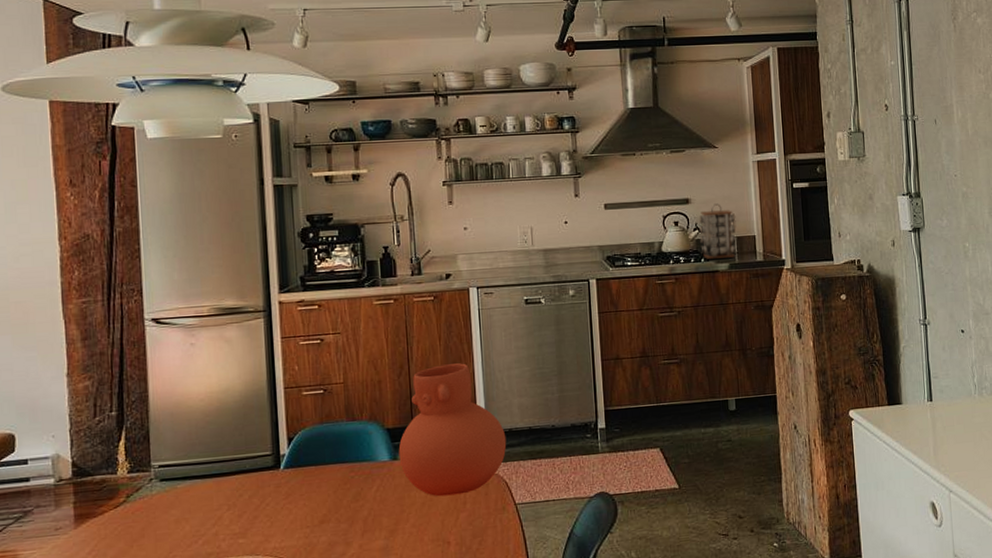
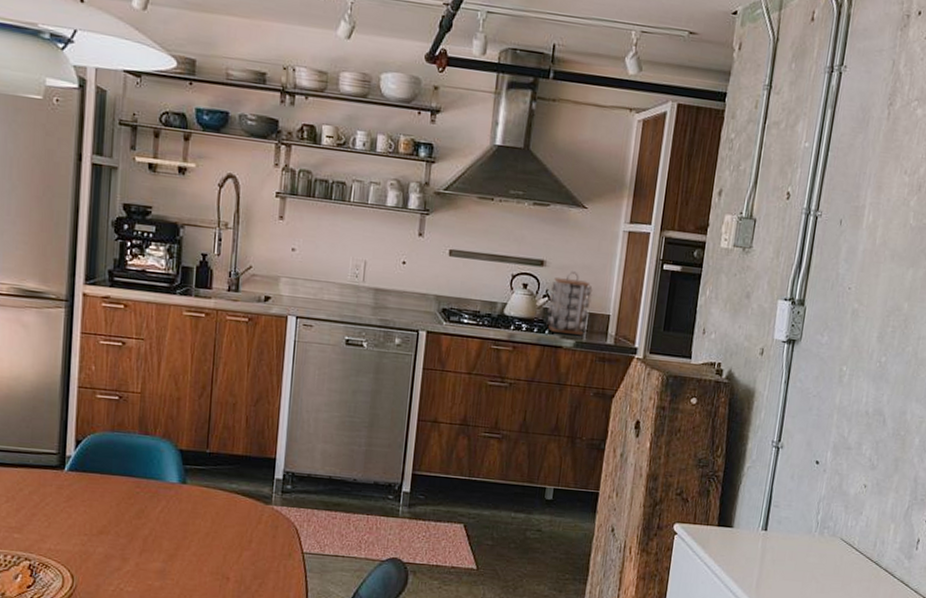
vase: present [398,363,507,497] -> none [188,393,304,532]

